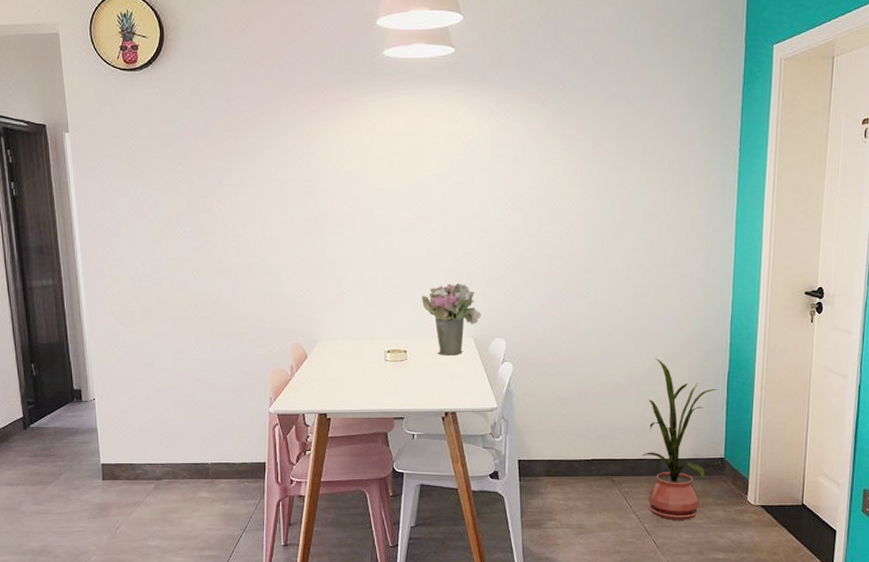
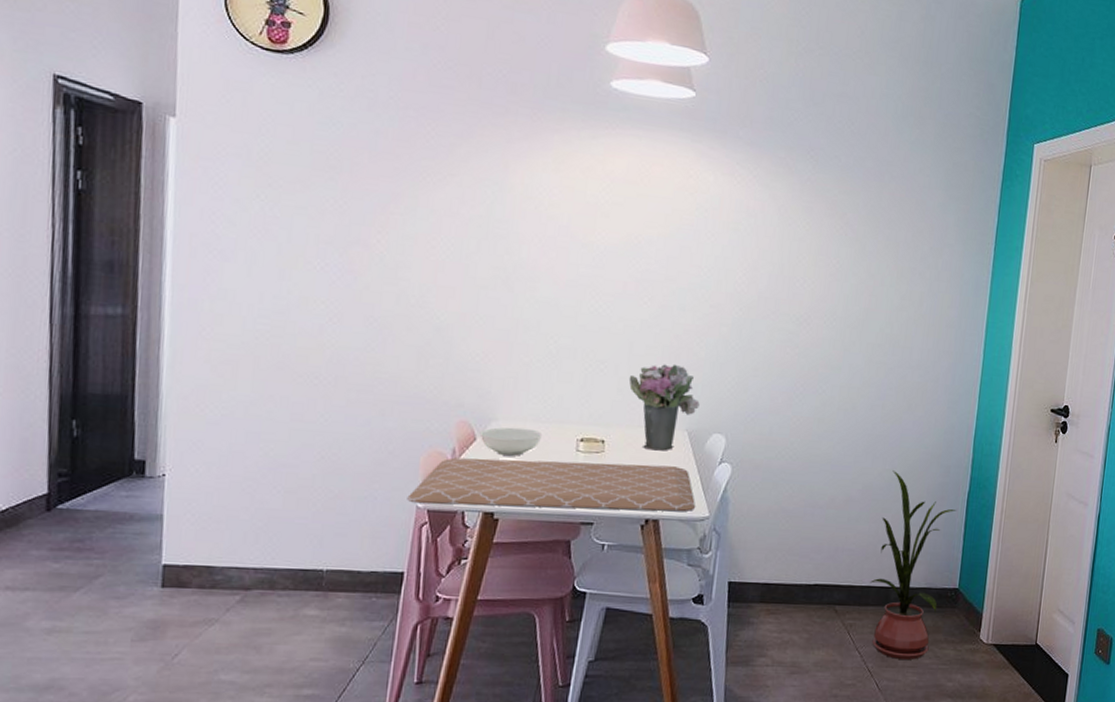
placemat: none [262,368,485,410] -> present [407,457,695,512]
bowl: none [309,345,358,368] -> present [479,427,543,456]

